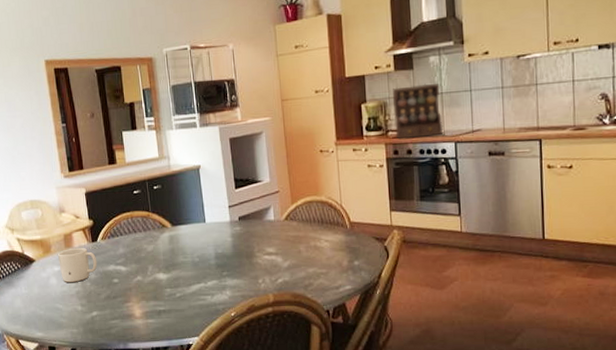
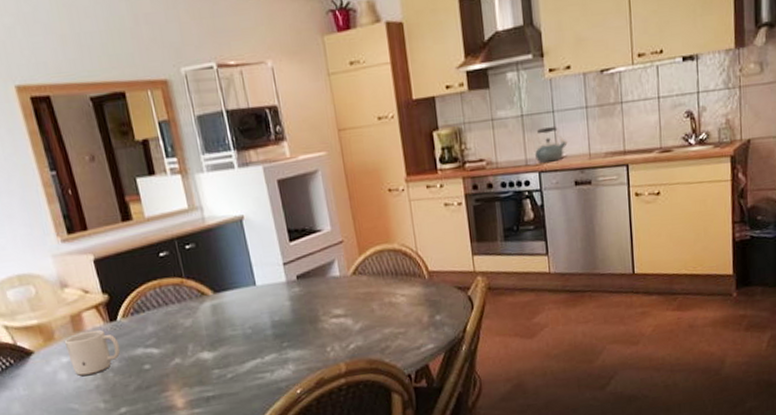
spice rack: present [392,83,443,140] -> none [467,104,526,172]
kettle: none [452,103,483,134] -> present [535,127,568,163]

